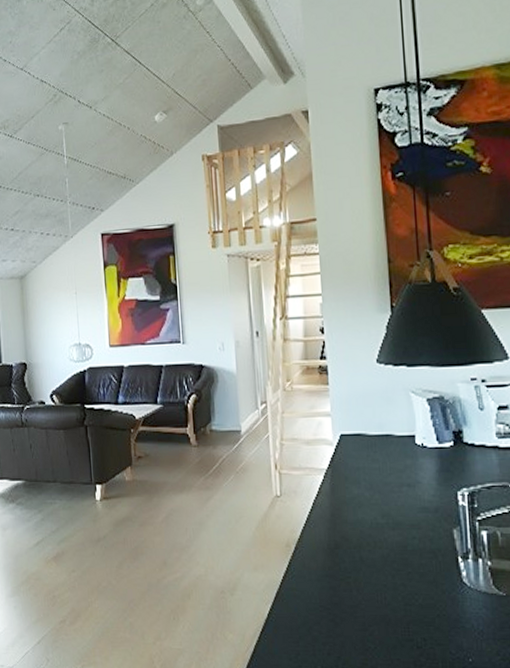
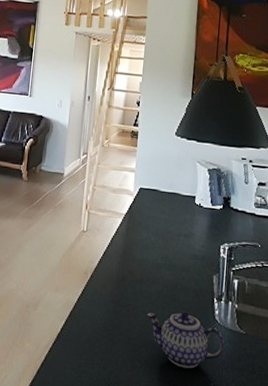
teapot: none [373,576,481,645] -> present [147,310,225,369]

